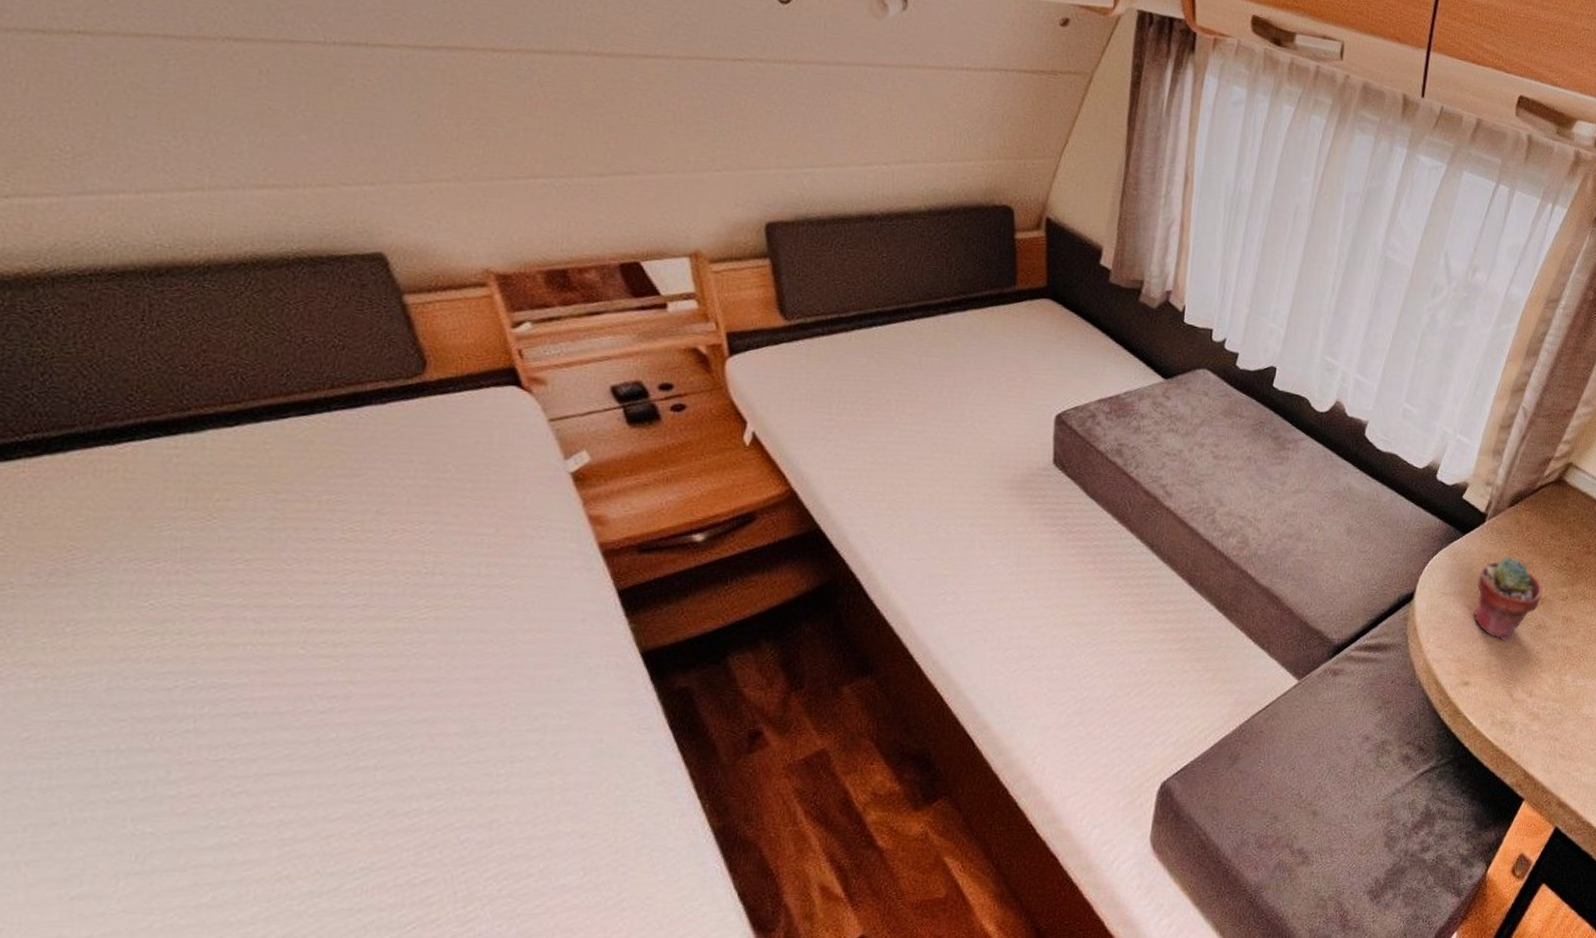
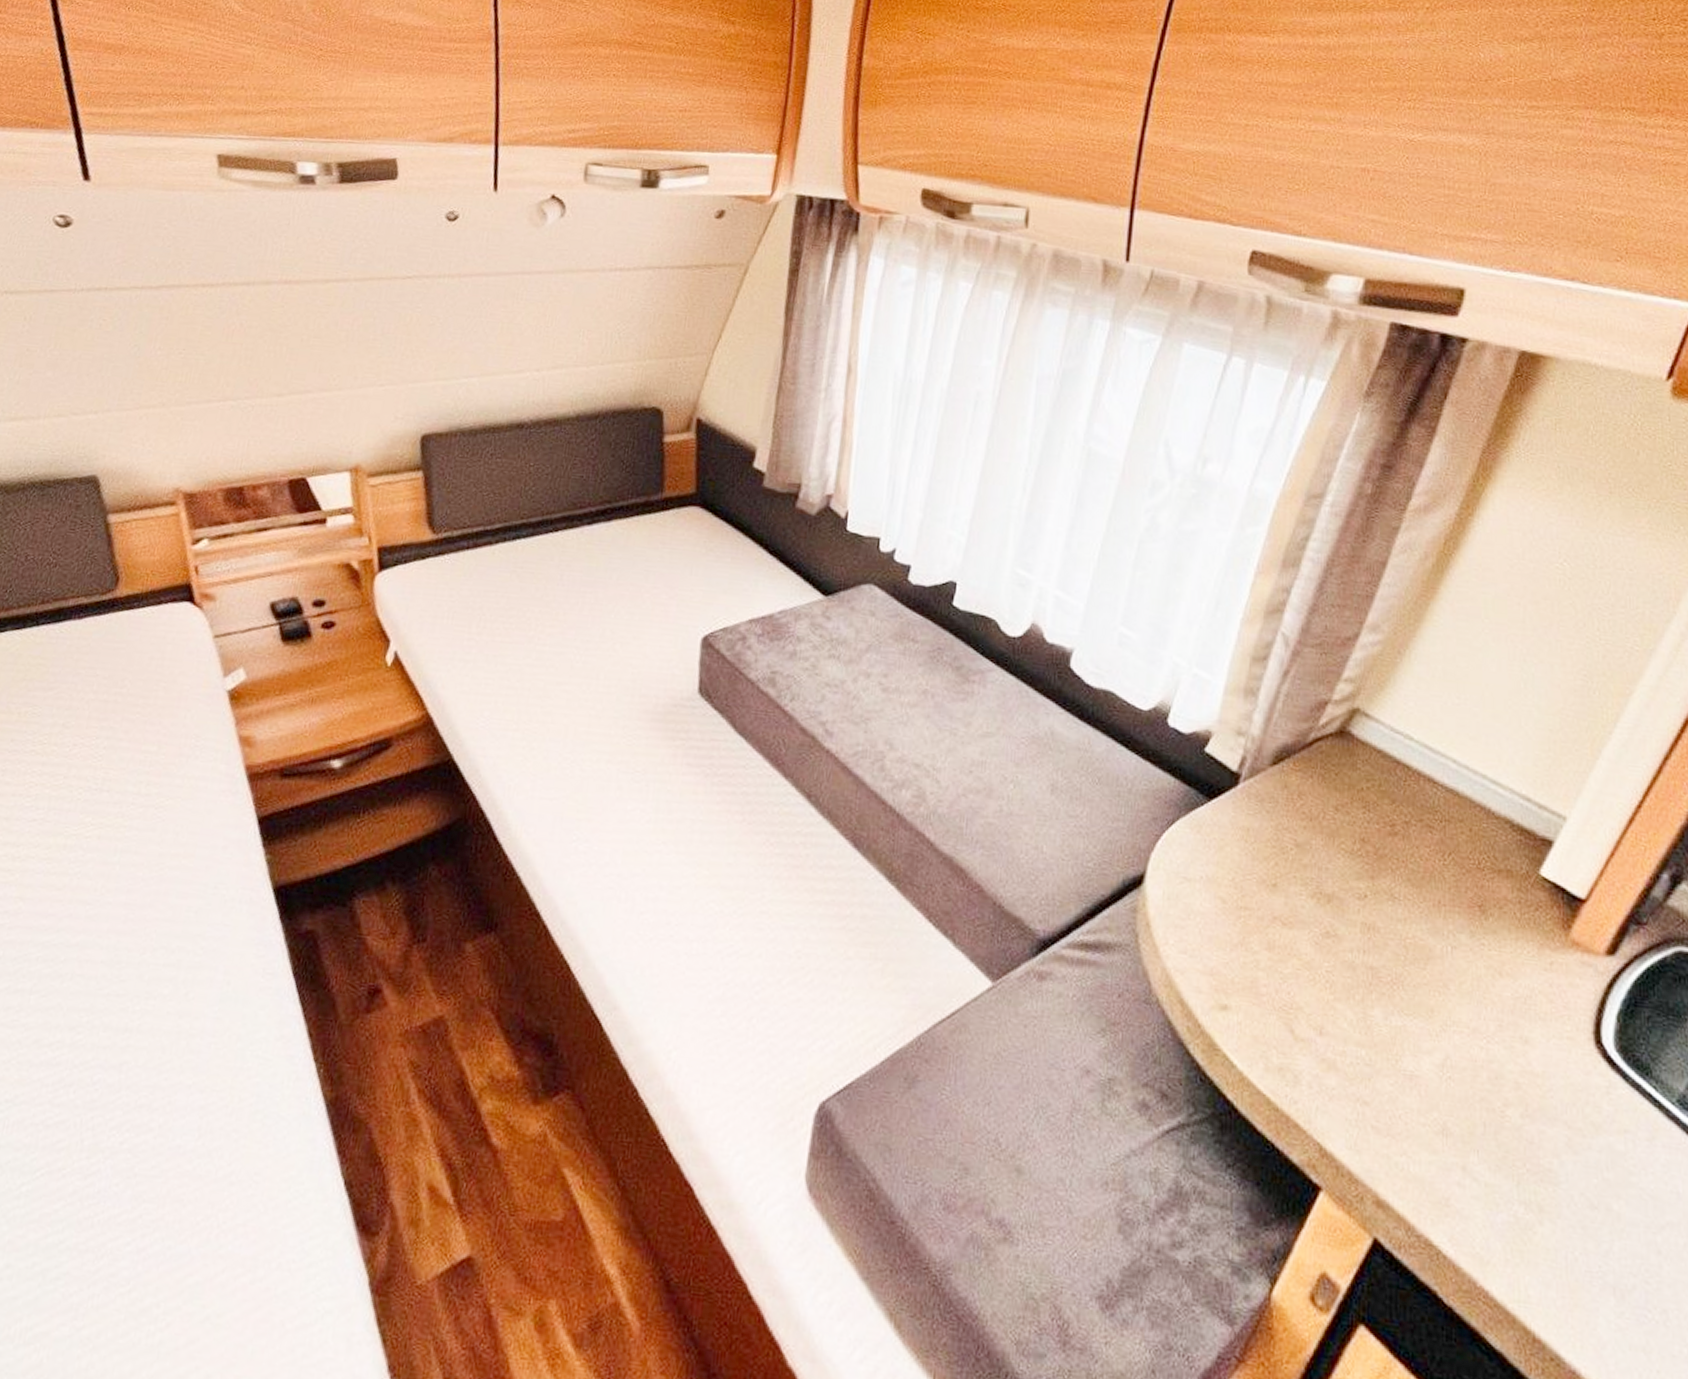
potted succulent: present [1474,556,1543,641] -> none [1230,832,1329,951]

